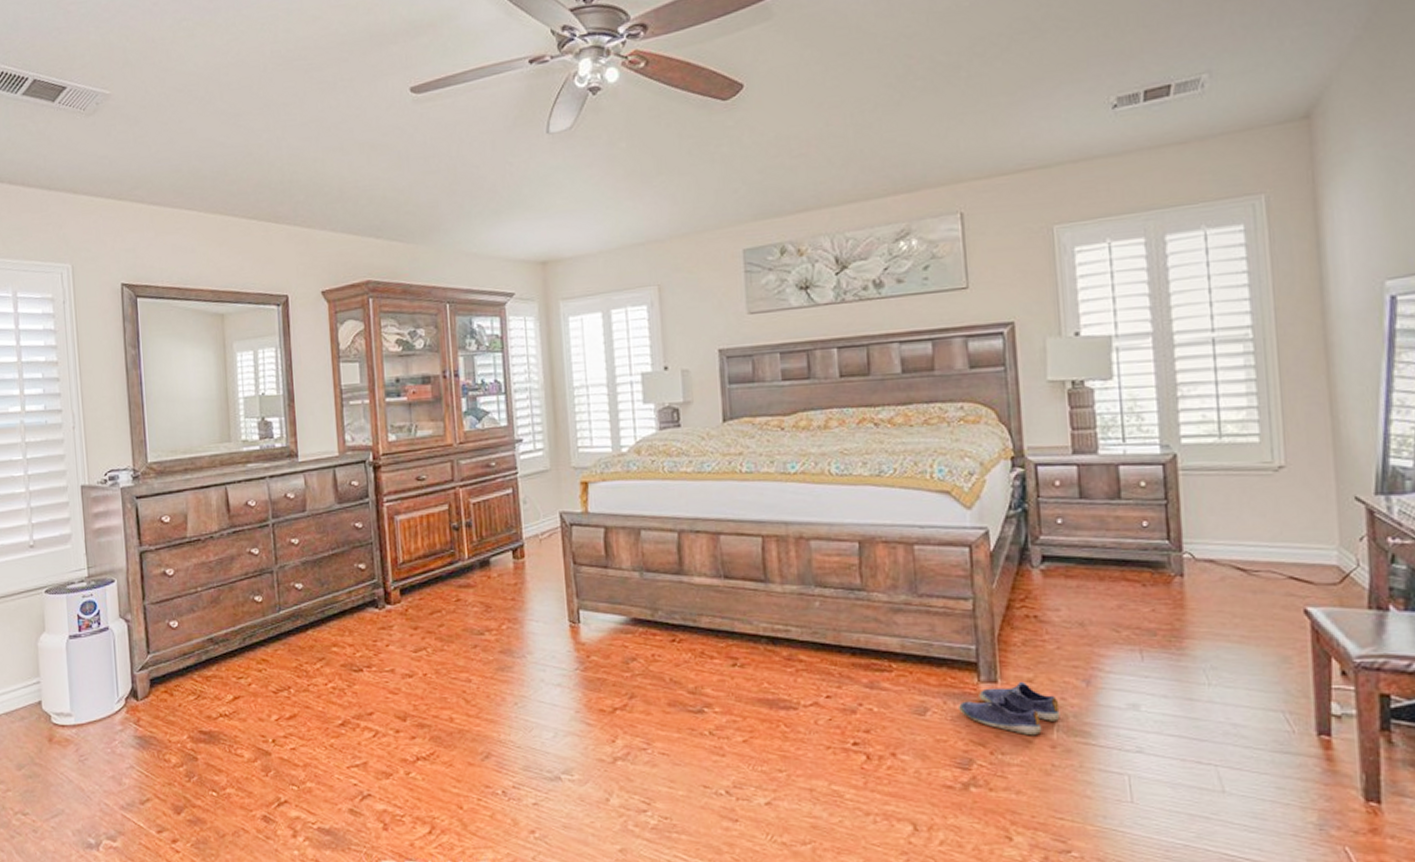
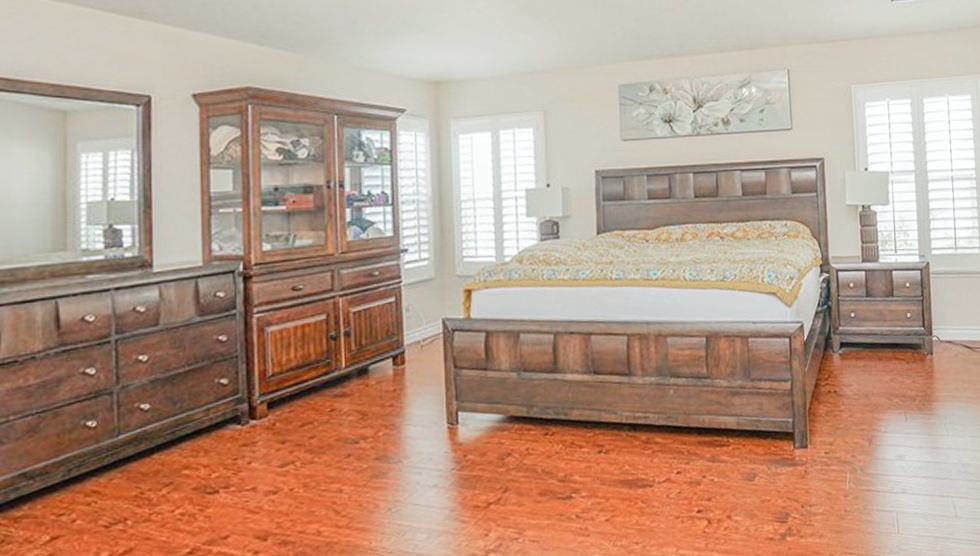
shoe: present [957,681,1060,736] -> none [778,445,851,489]

